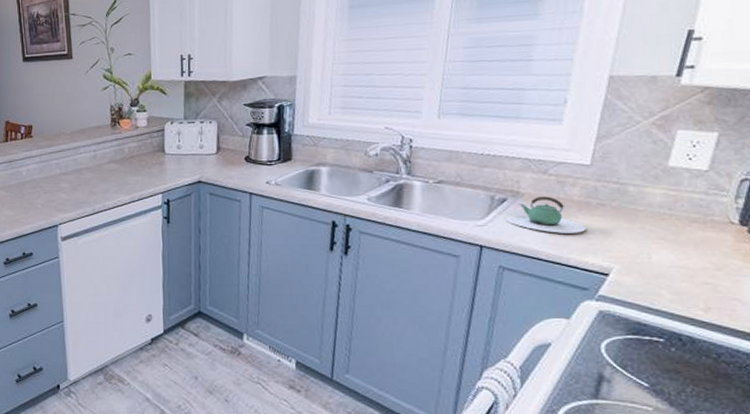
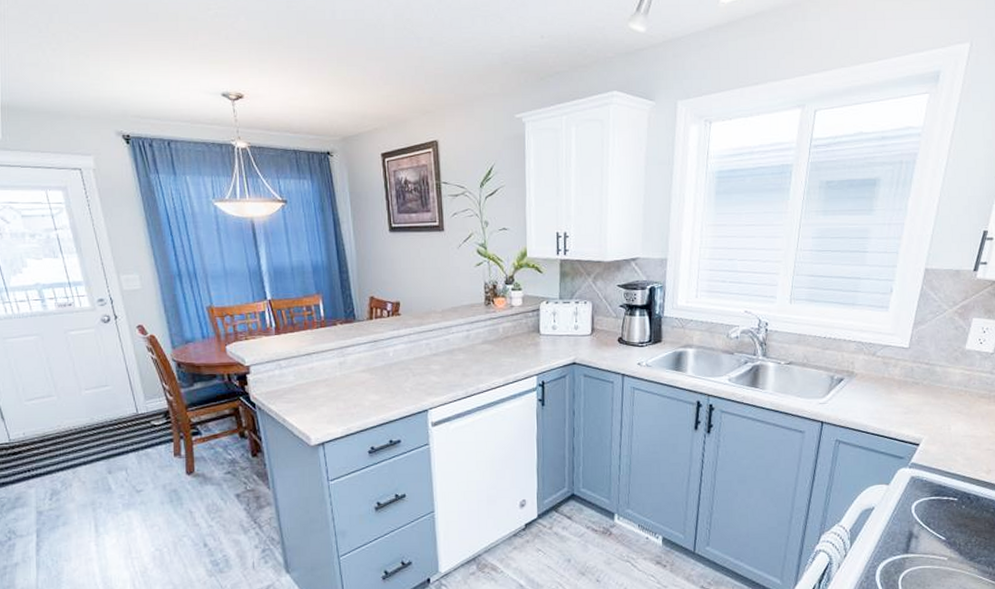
teapot: present [505,196,586,233] -> none [841,376,904,409]

